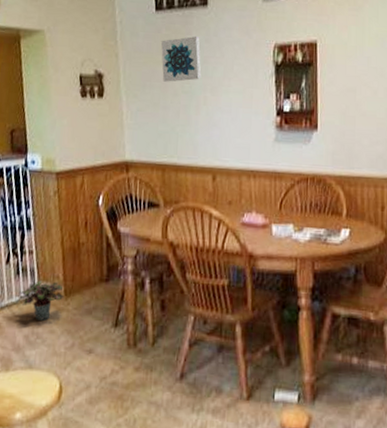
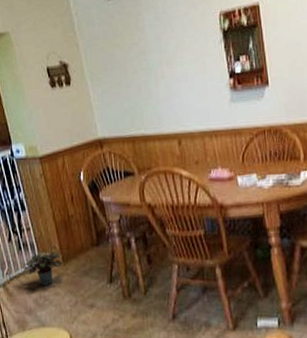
wall art: present [160,36,202,82] -> none [115,15,156,63]

